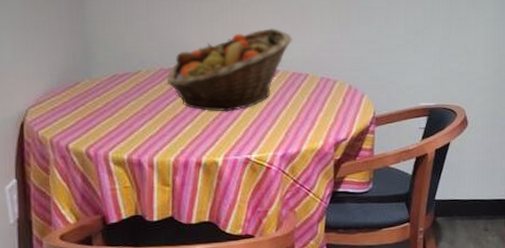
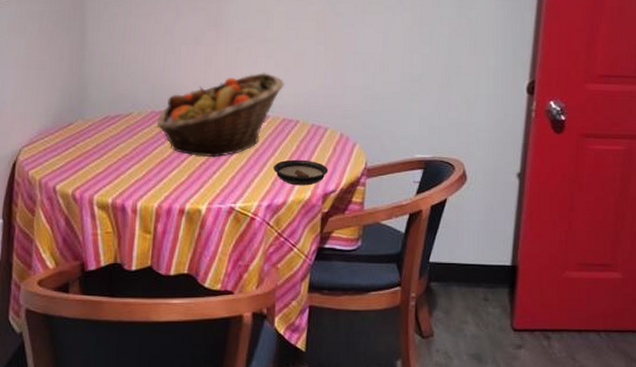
saucer: none [285,111,339,136] -> present [273,159,329,186]

